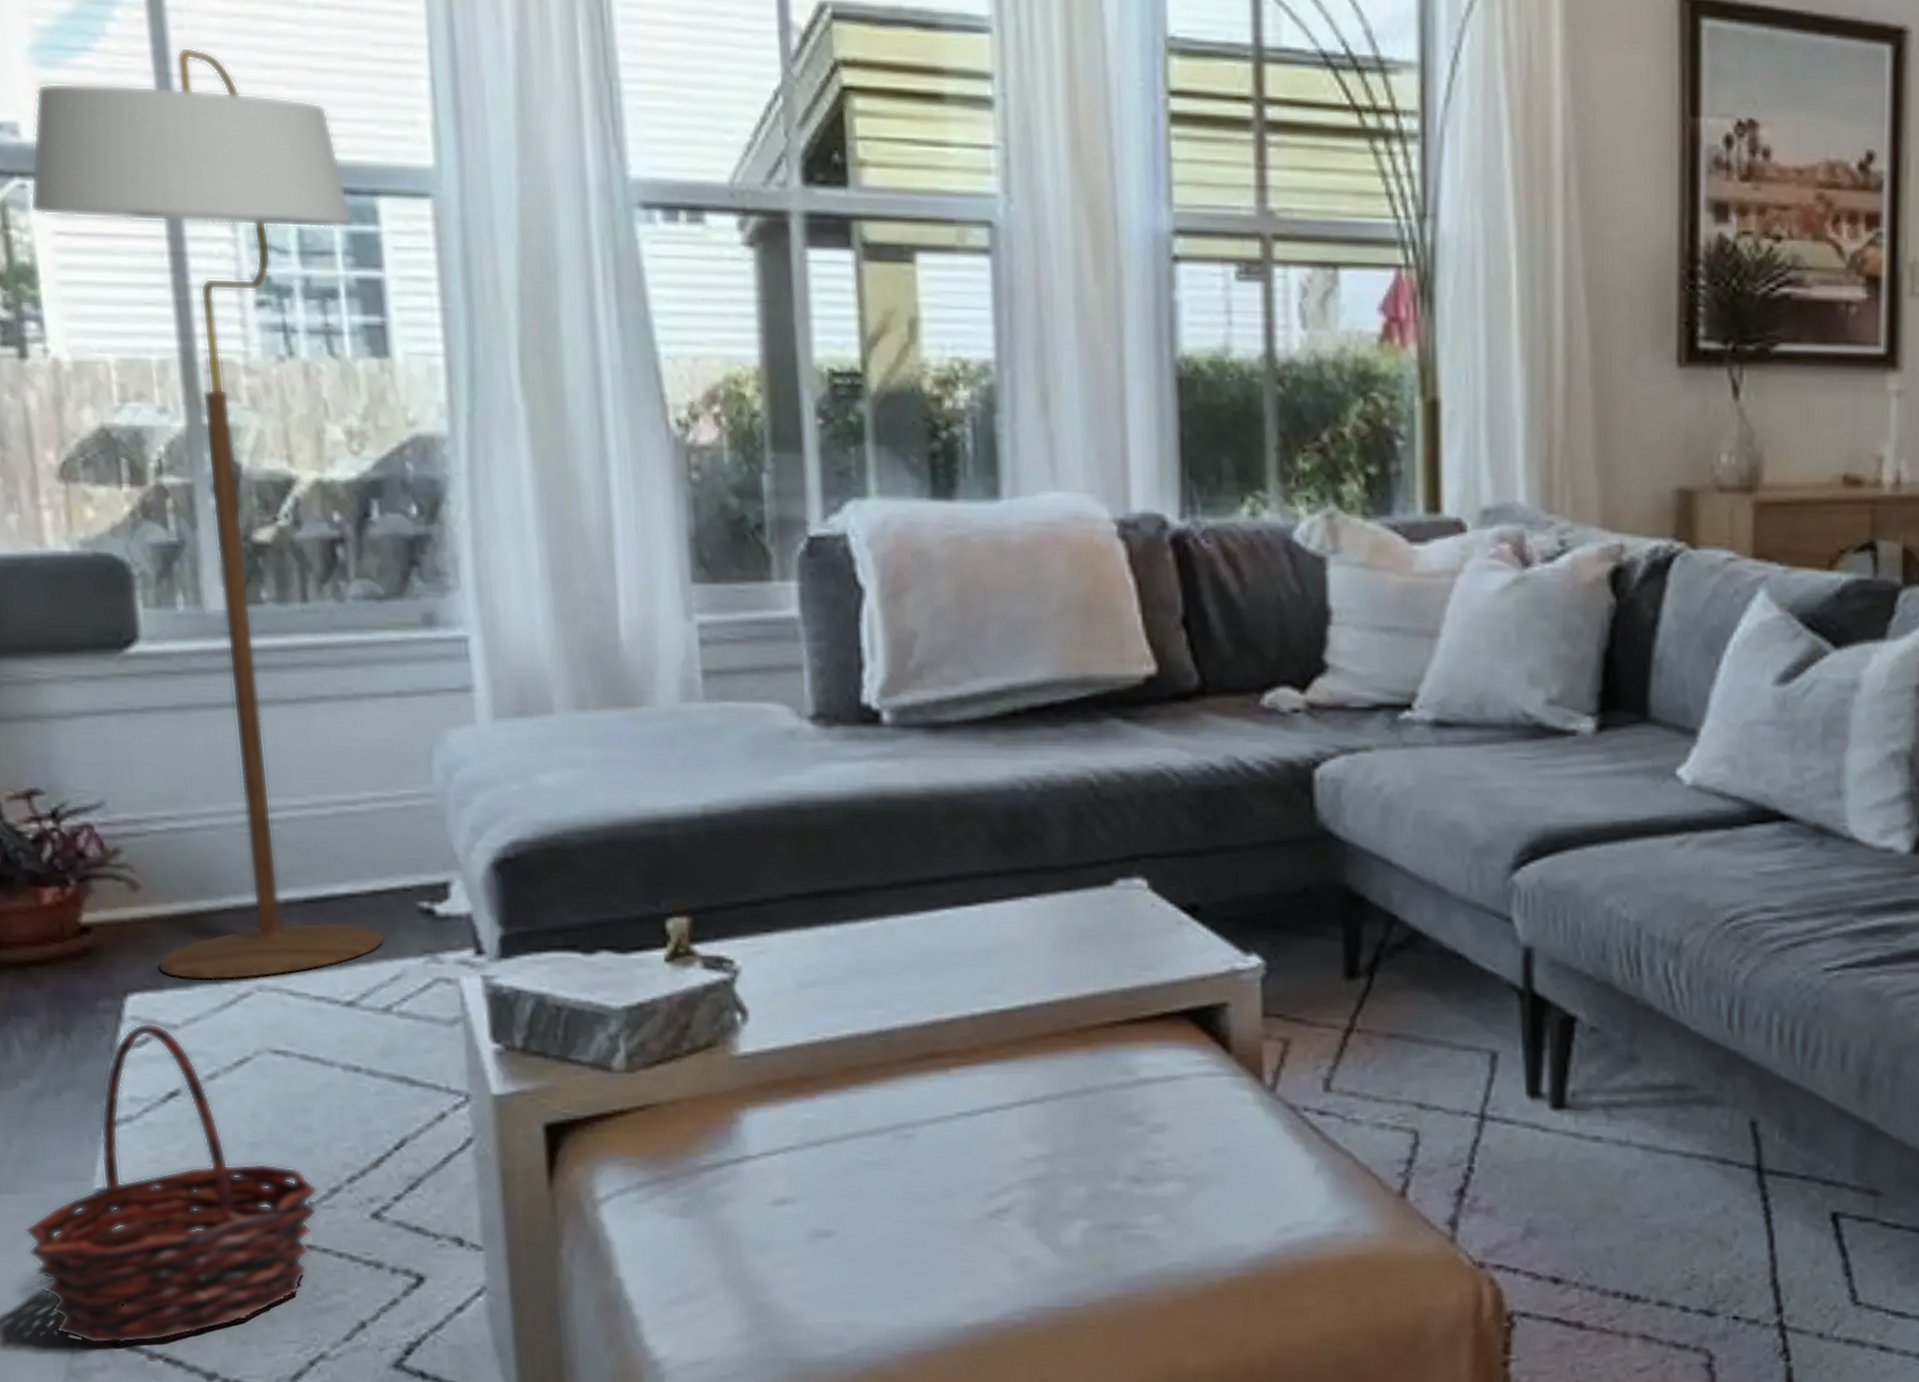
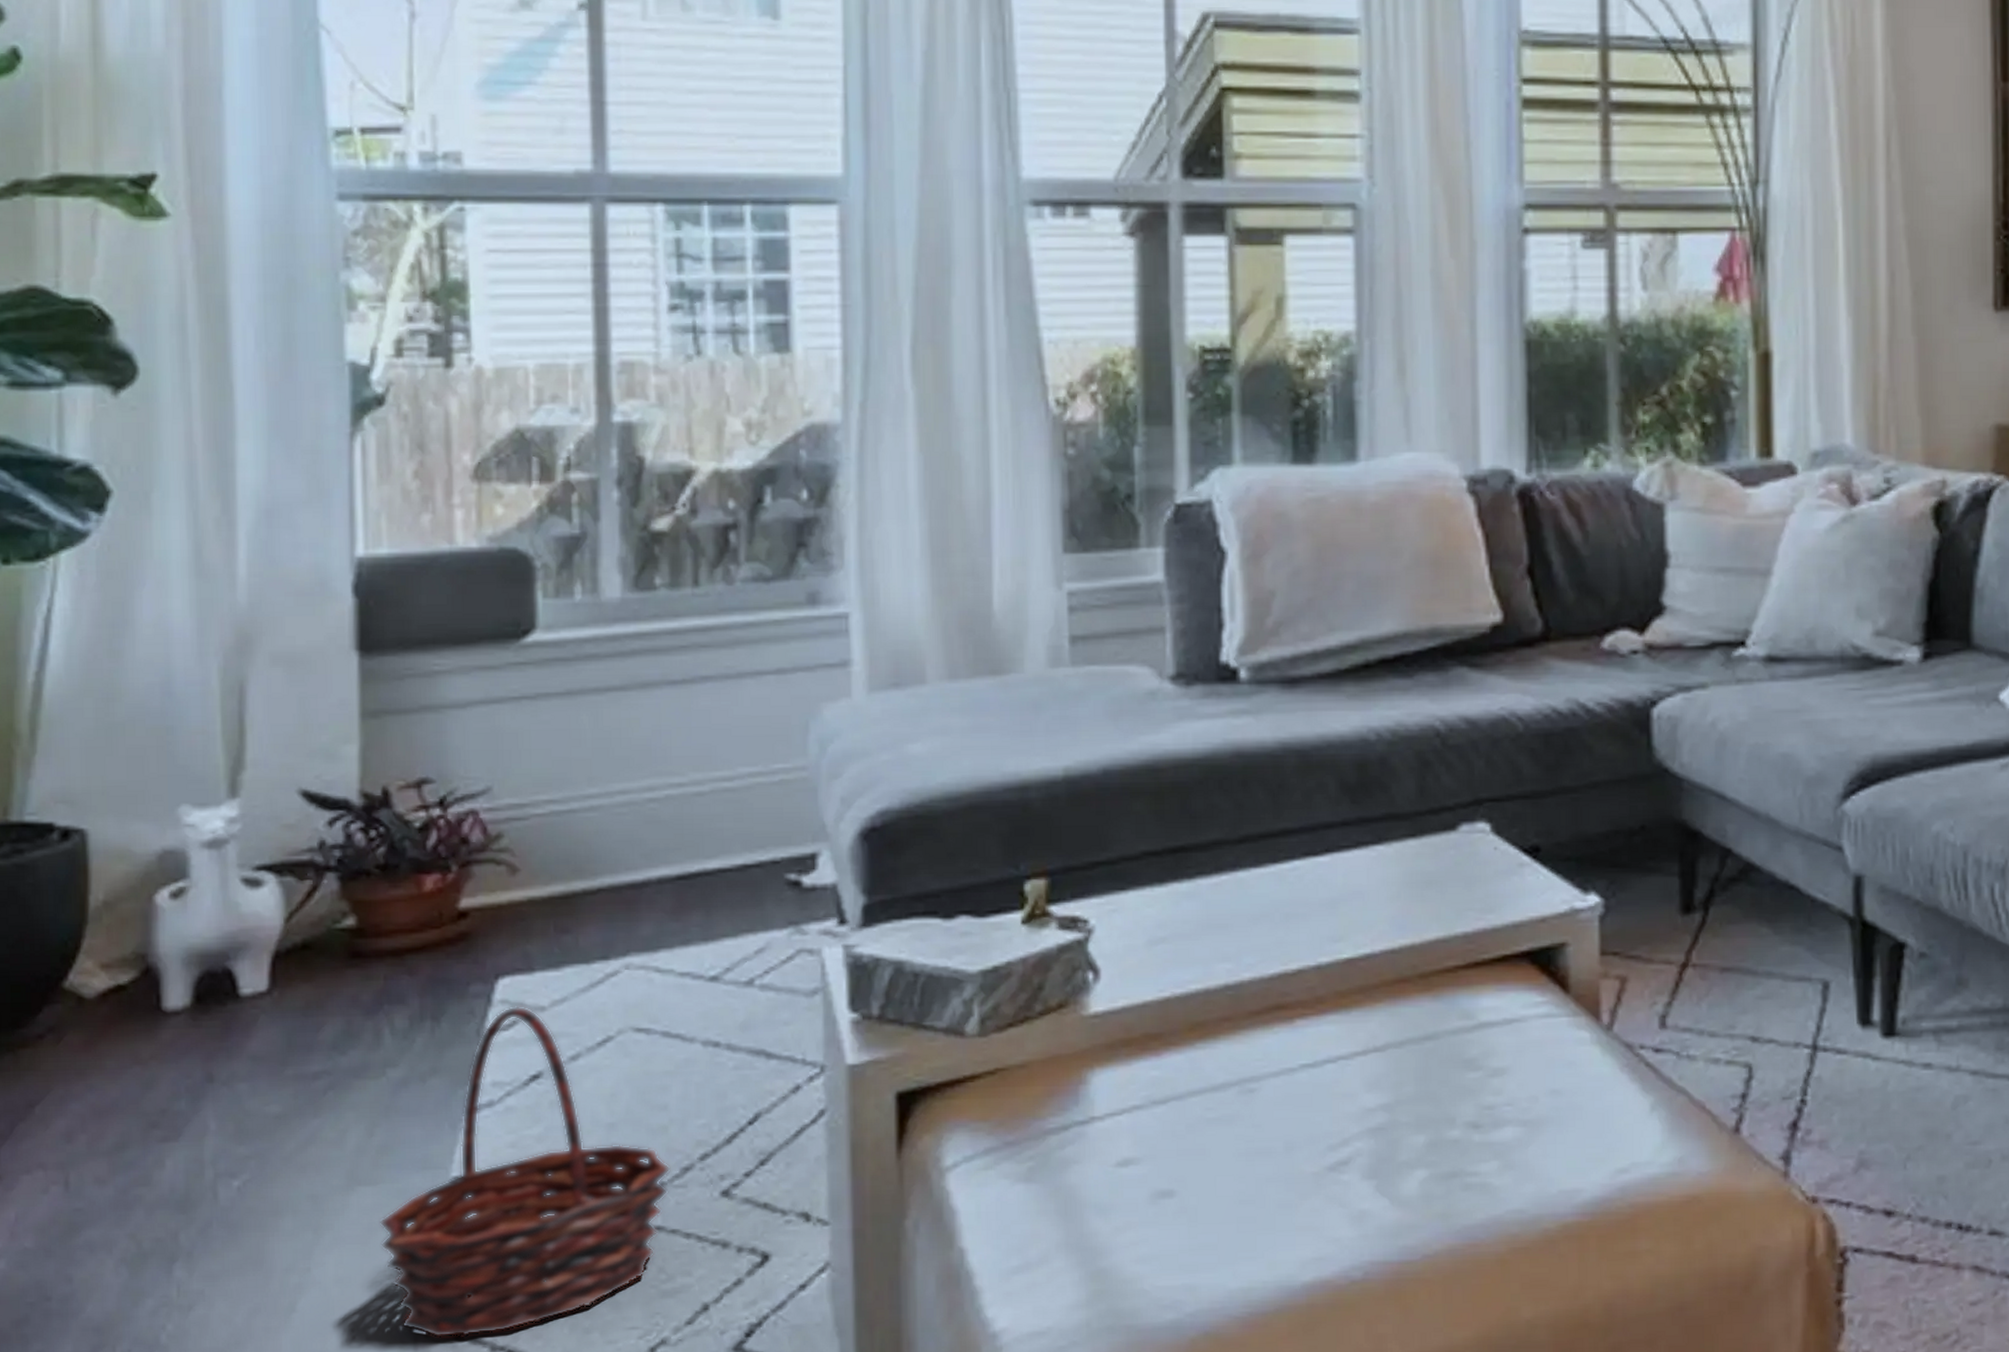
floor lamp: present [29,46,386,981] -> none [466,77,765,961]

